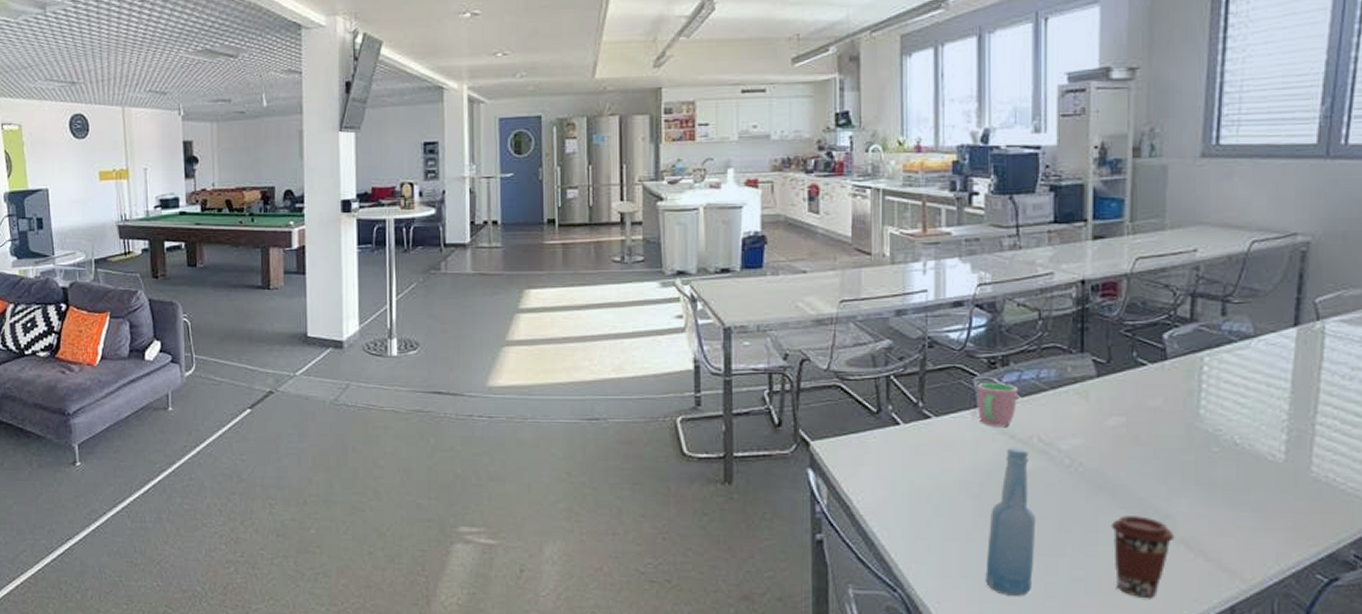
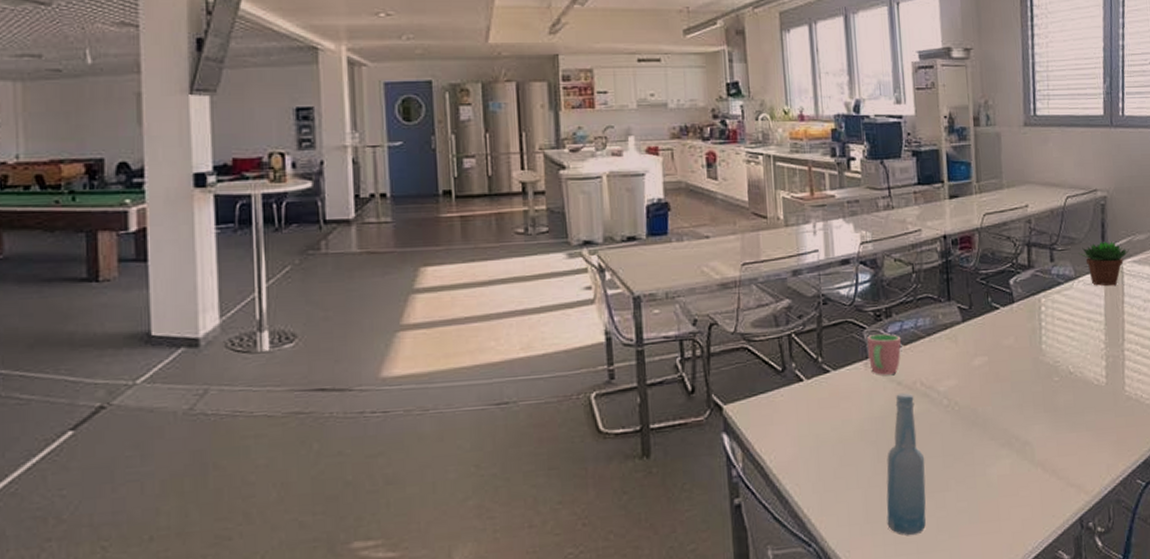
coffee cup: present [1110,516,1175,598] -> none [984,445,1034,520]
succulent plant: none [1262,295,1336,349] -> present [1079,241,1129,286]

